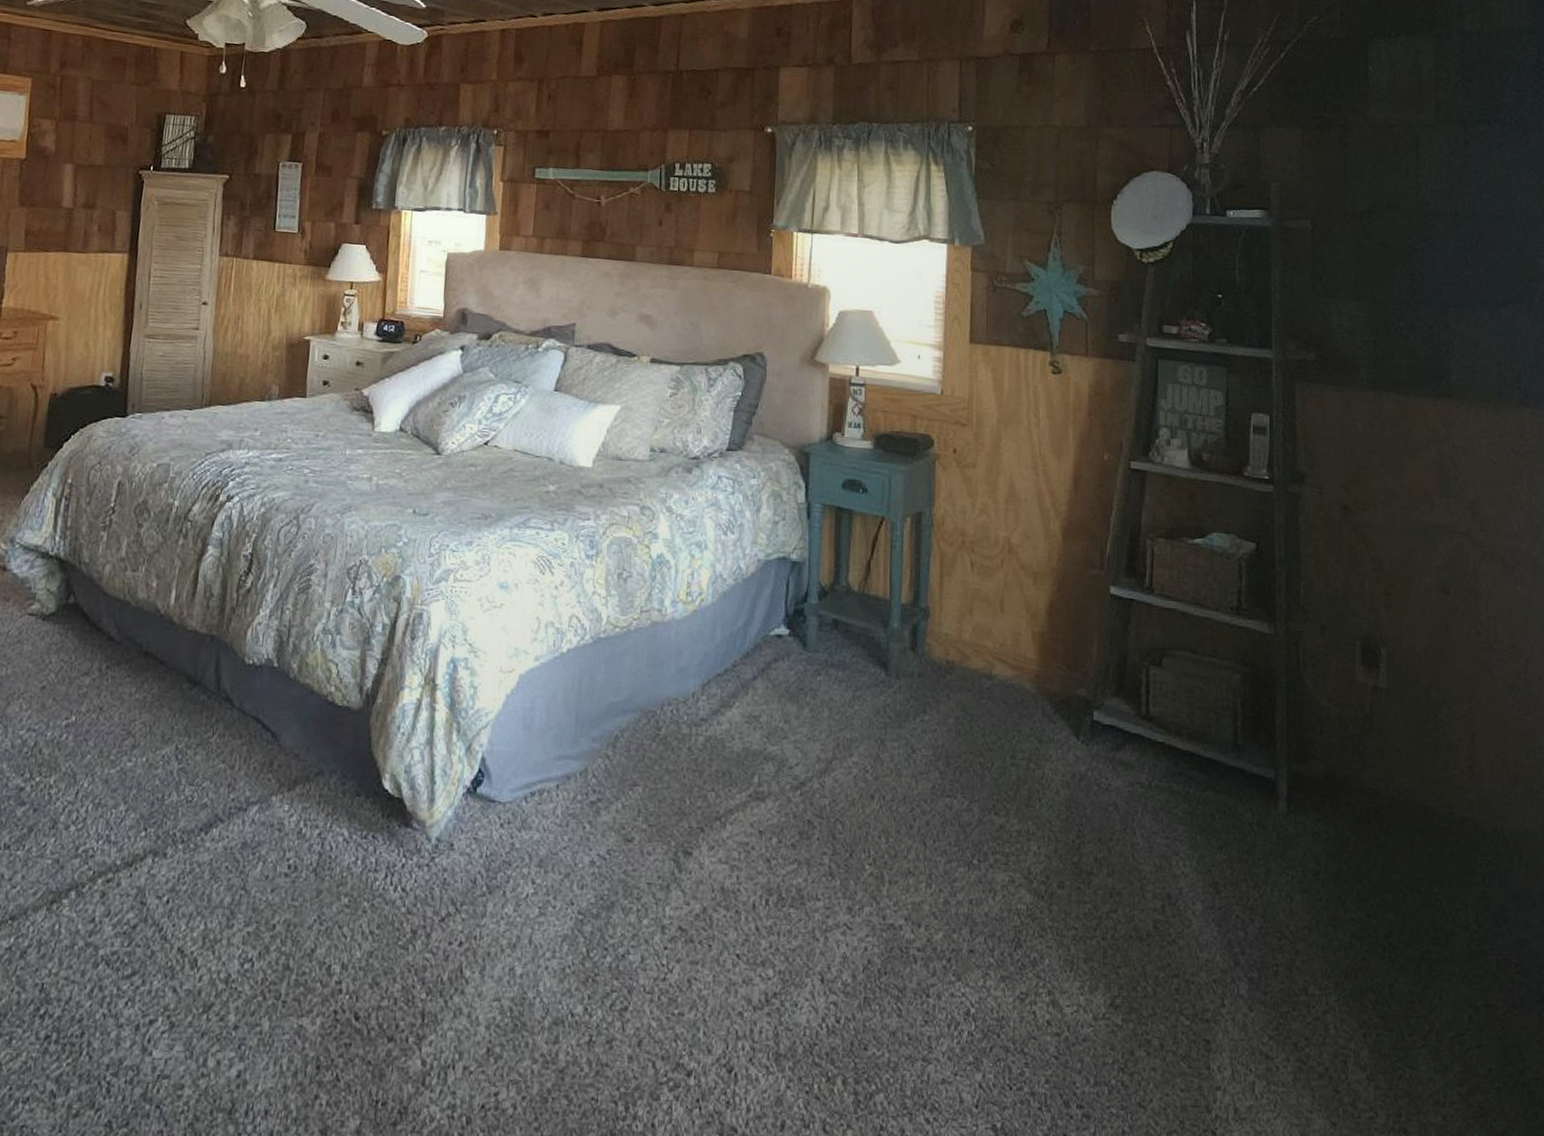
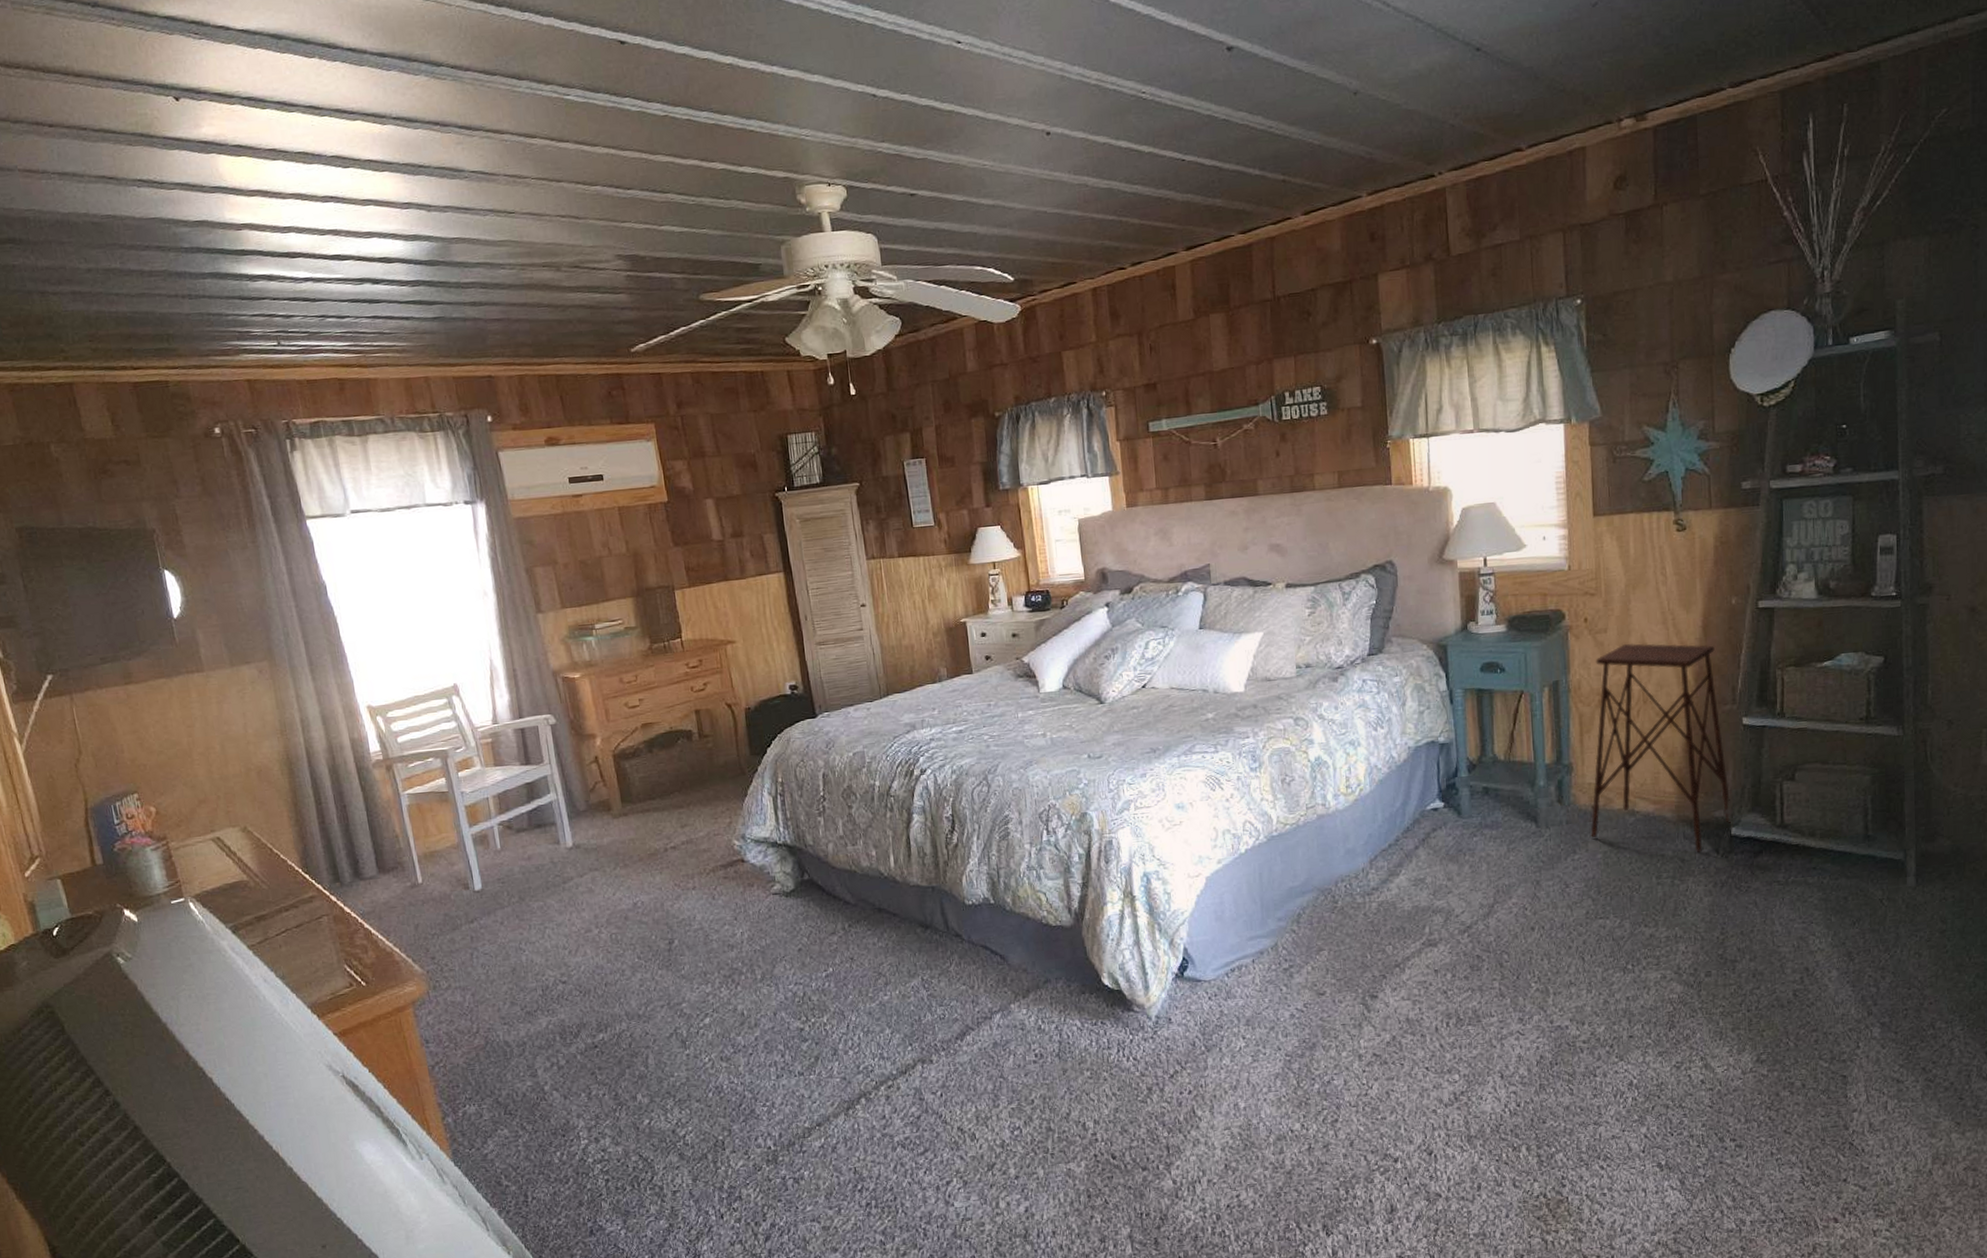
side table: none [943,483,1093,734] -> present [1590,643,1731,853]

